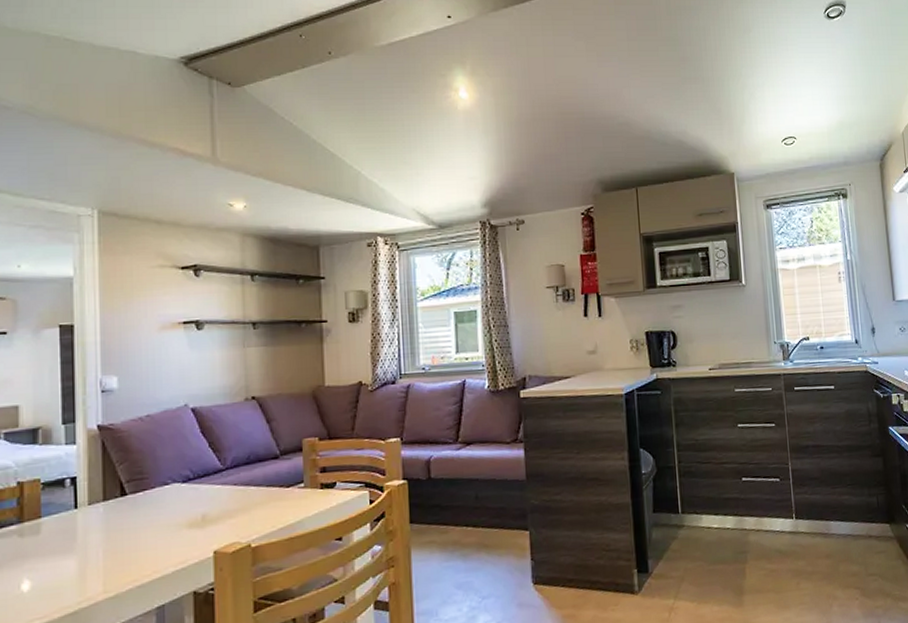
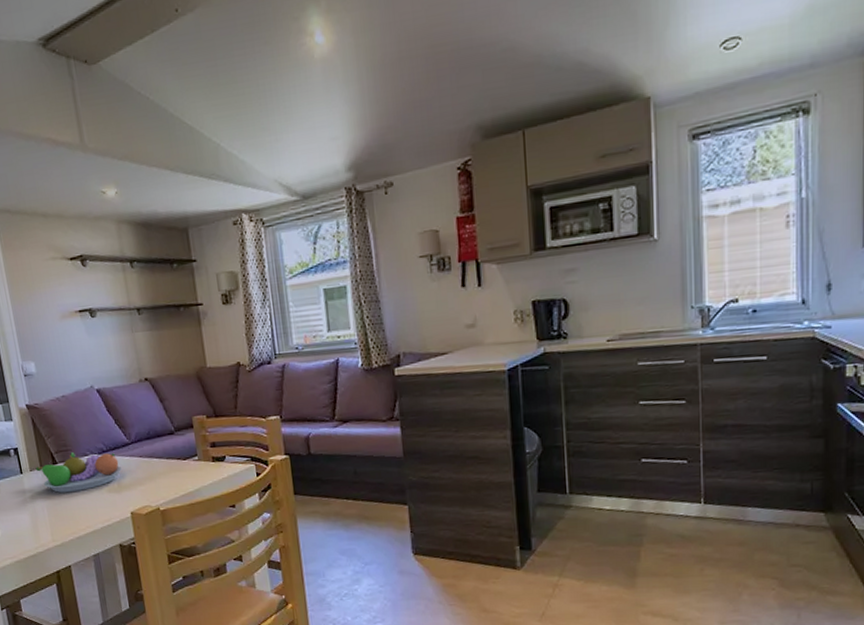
fruit bowl: none [96,481,210,530] -> present [35,452,122,493]

